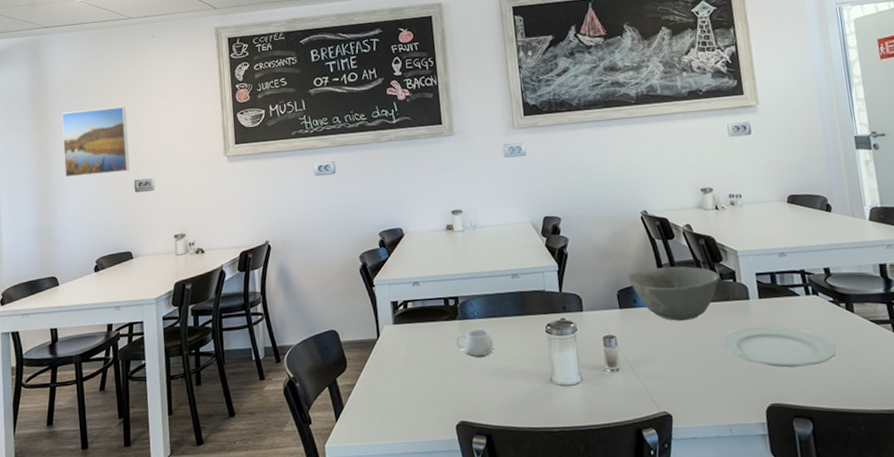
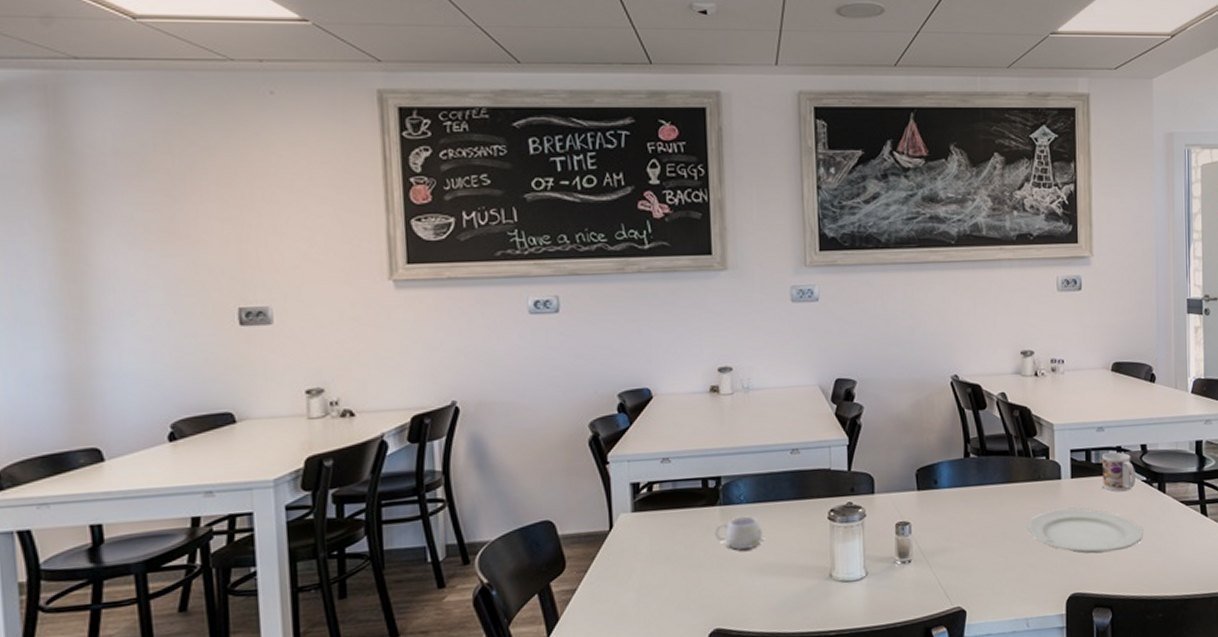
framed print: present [62,106,130,178] -> none [106,195,230,299]
bowl: present [626,266,720,321] -> none [928,441,1032,504]
mug: none [787,274,823,312] -> present [1102,451,1135,492]

